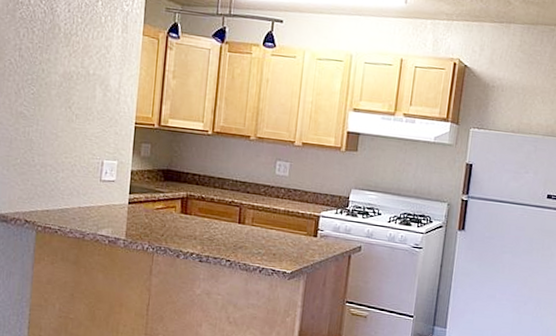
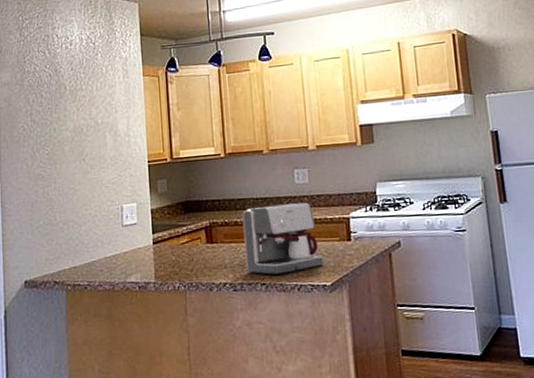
coffee maker: none [214,188,288,255] -> present [242,202,324,275]

